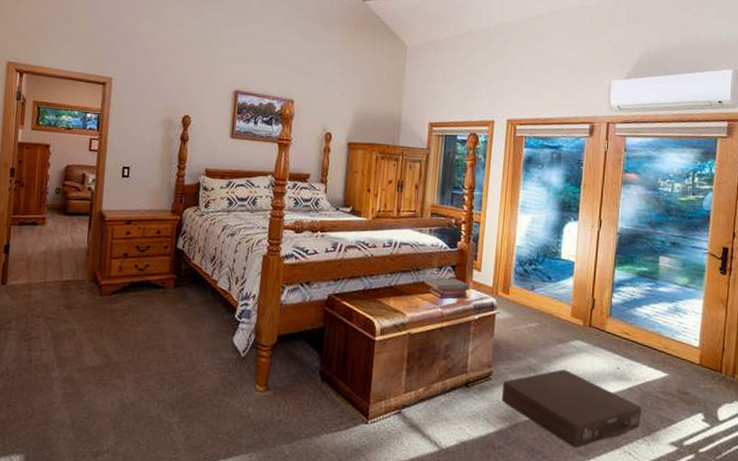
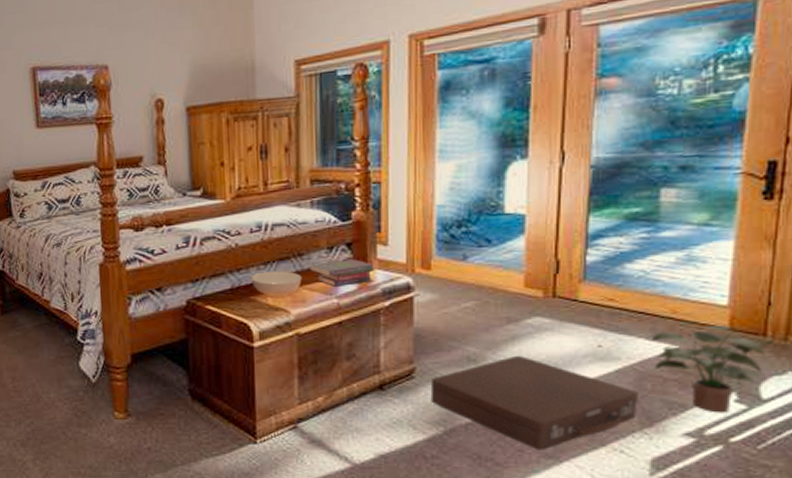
bowl: none [379,279,418,303] -> present [251,271,302,299]
potted plant: none [651,360,722,429] -> present [650,324,766,413]

